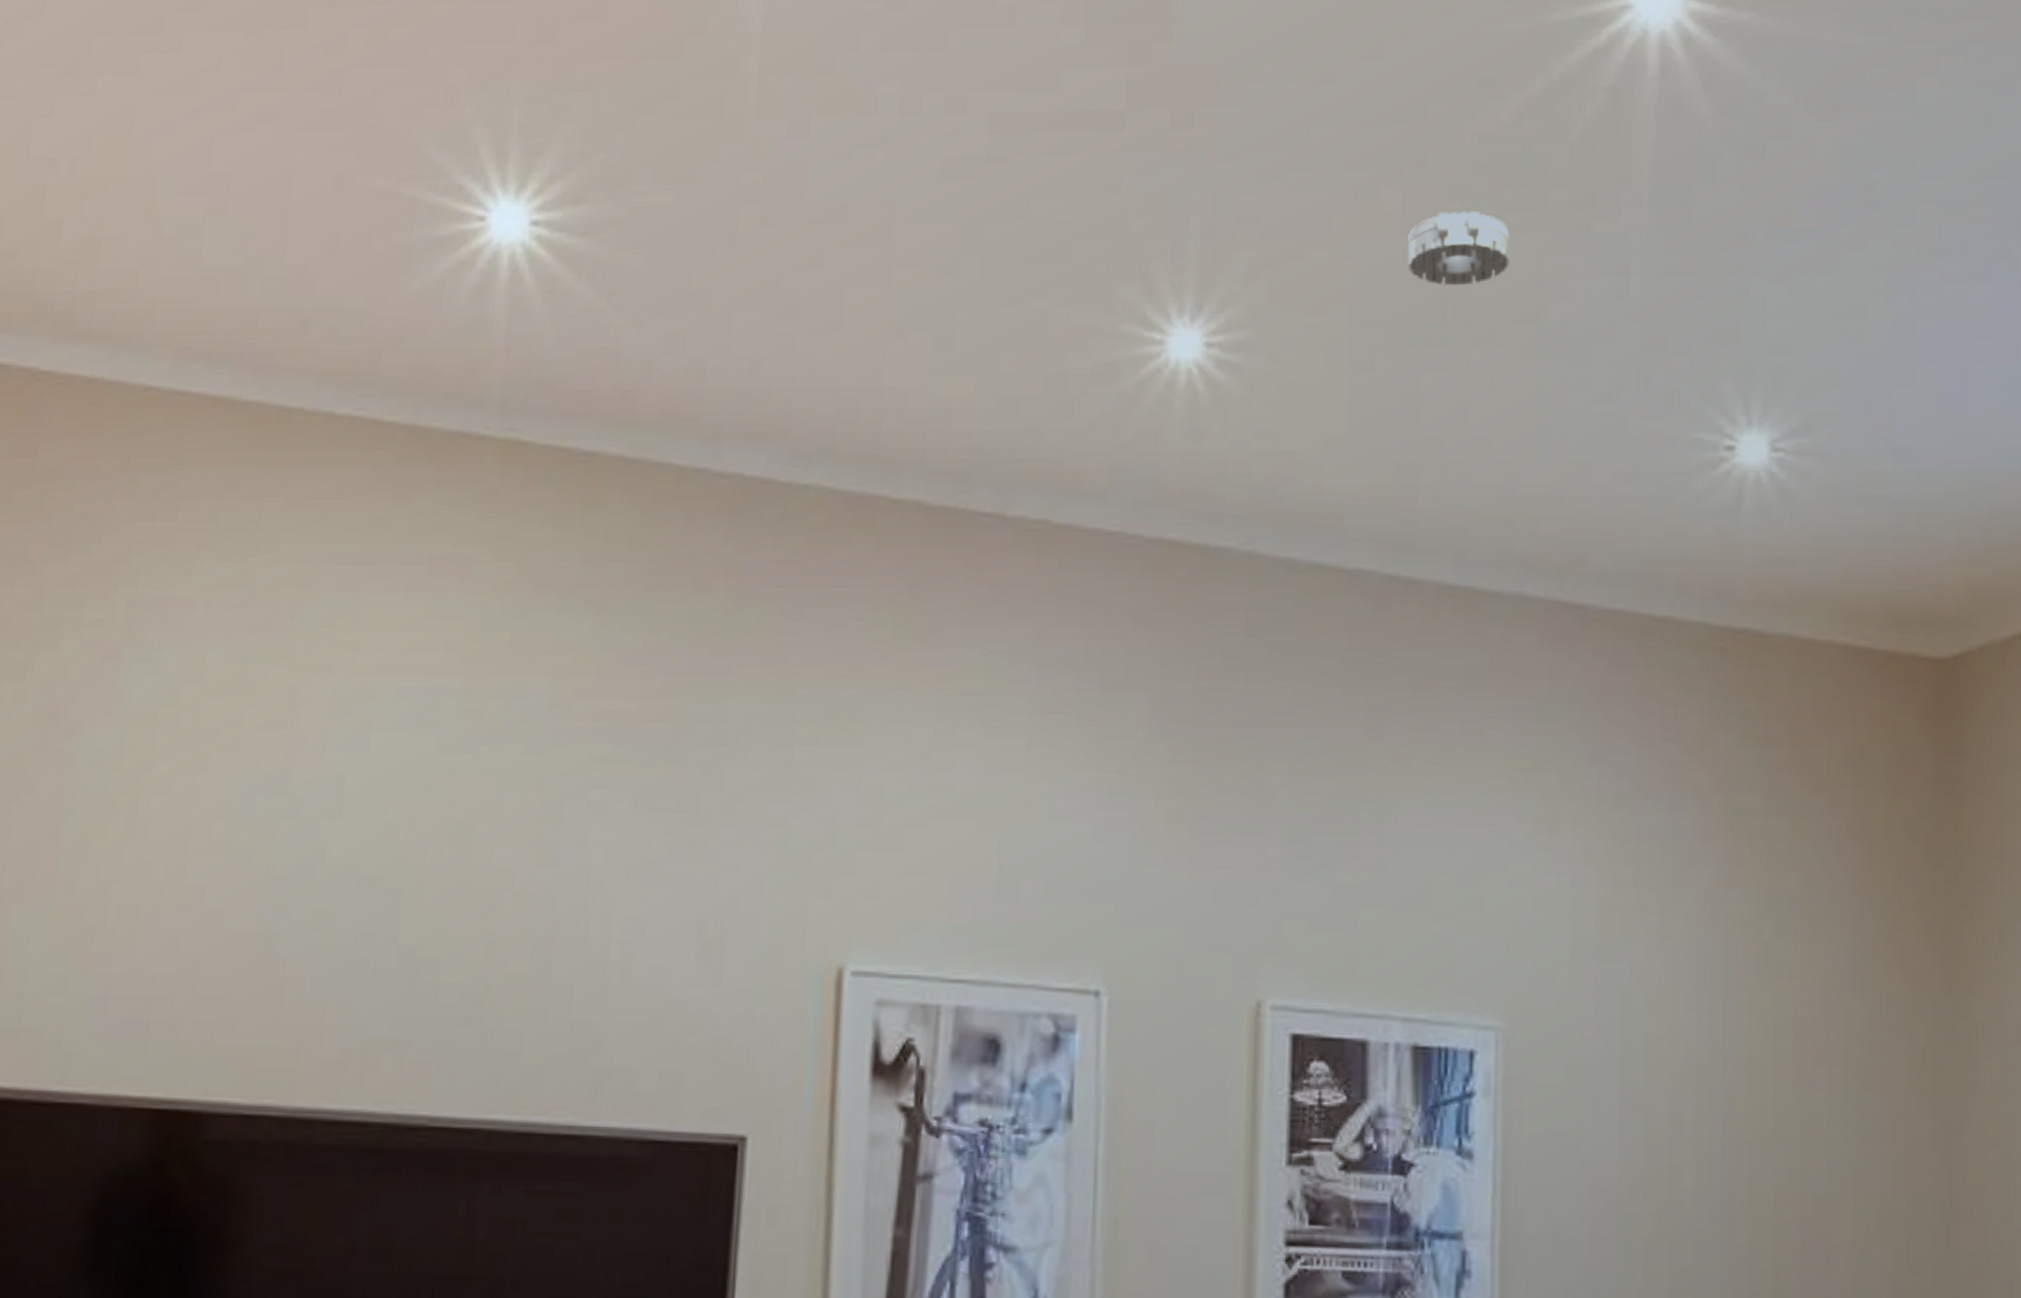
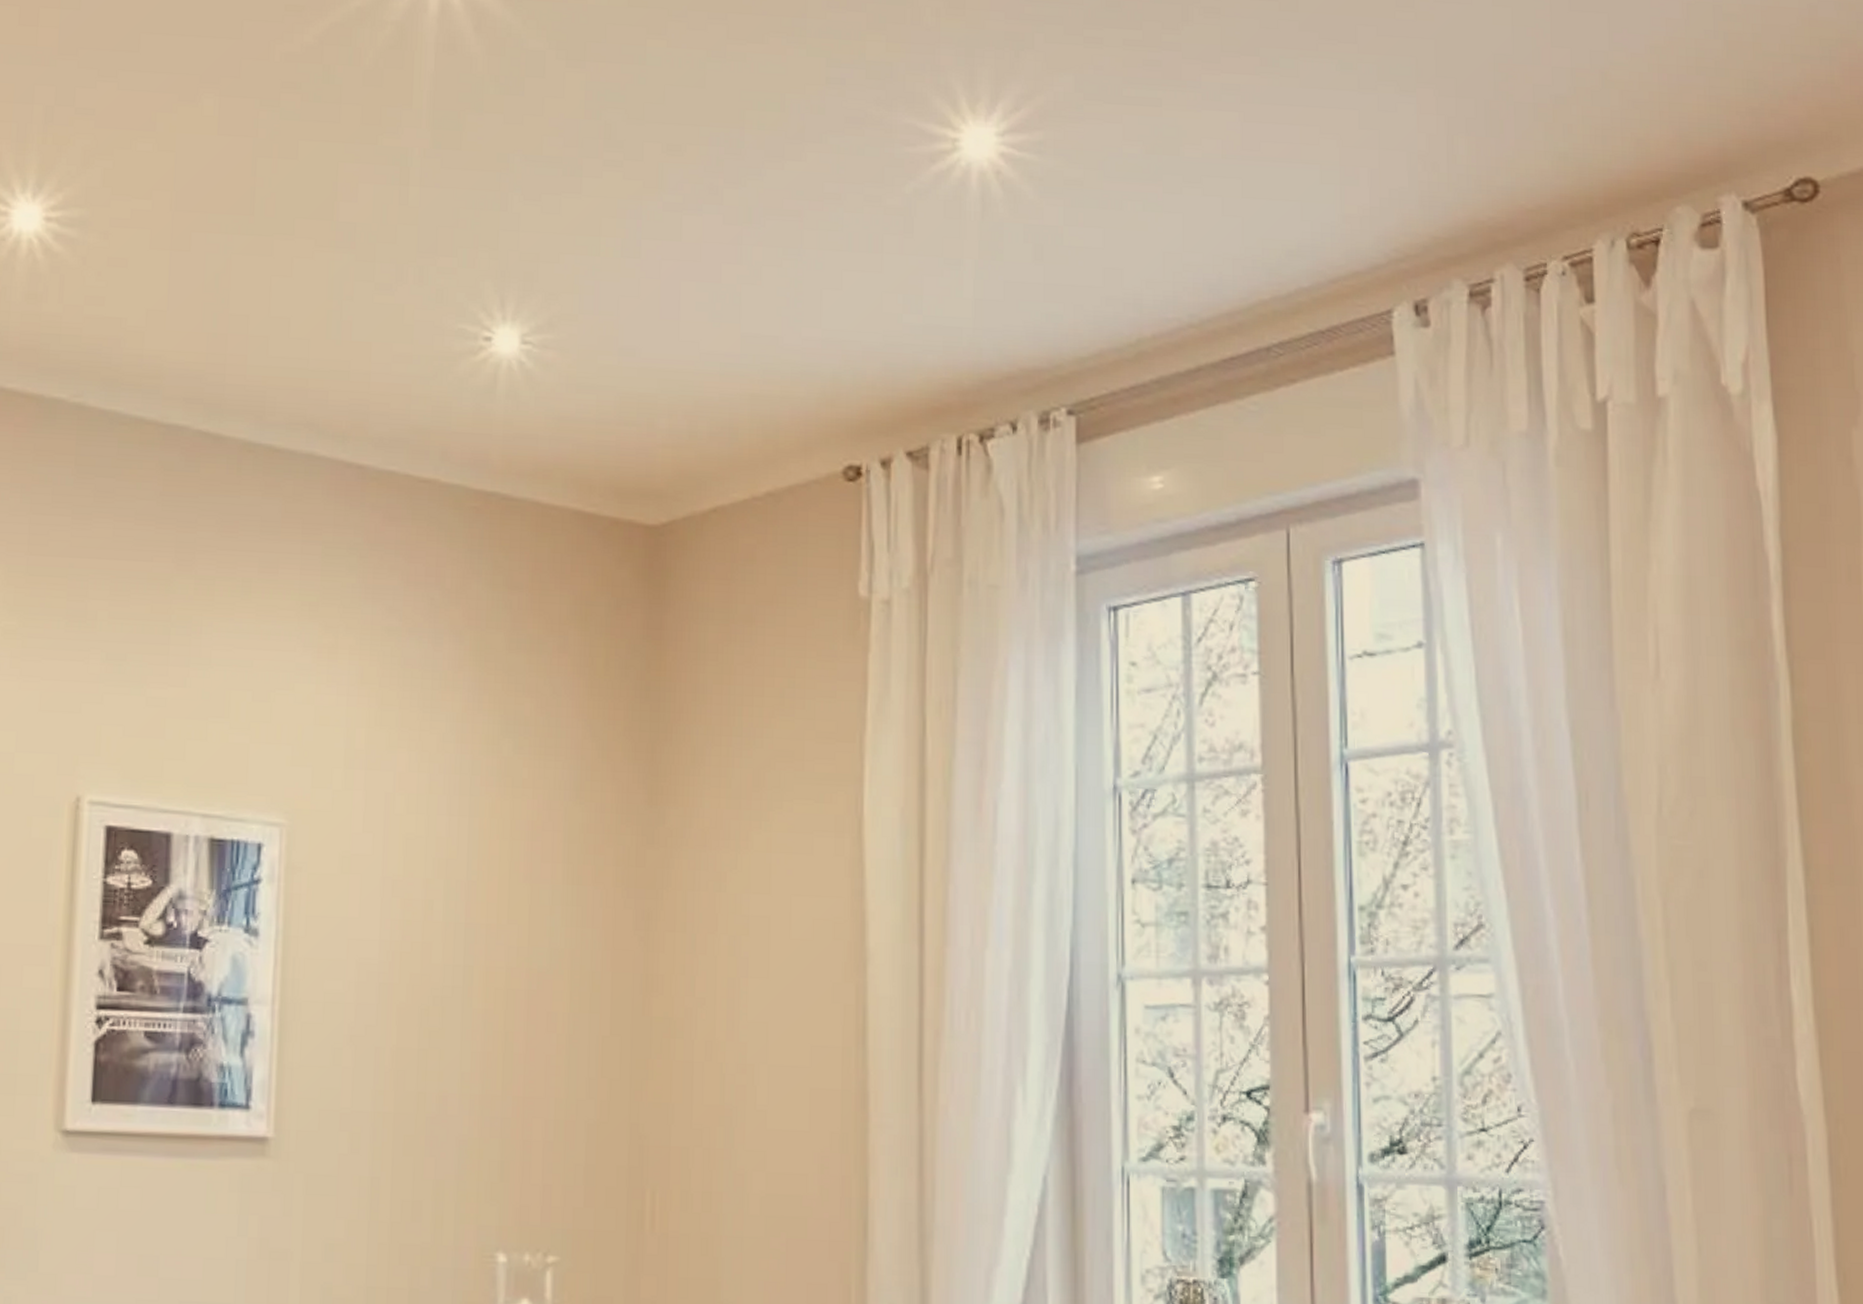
smoke detector: present [1408,211,1510,286] -> none [222,118,310,184]

